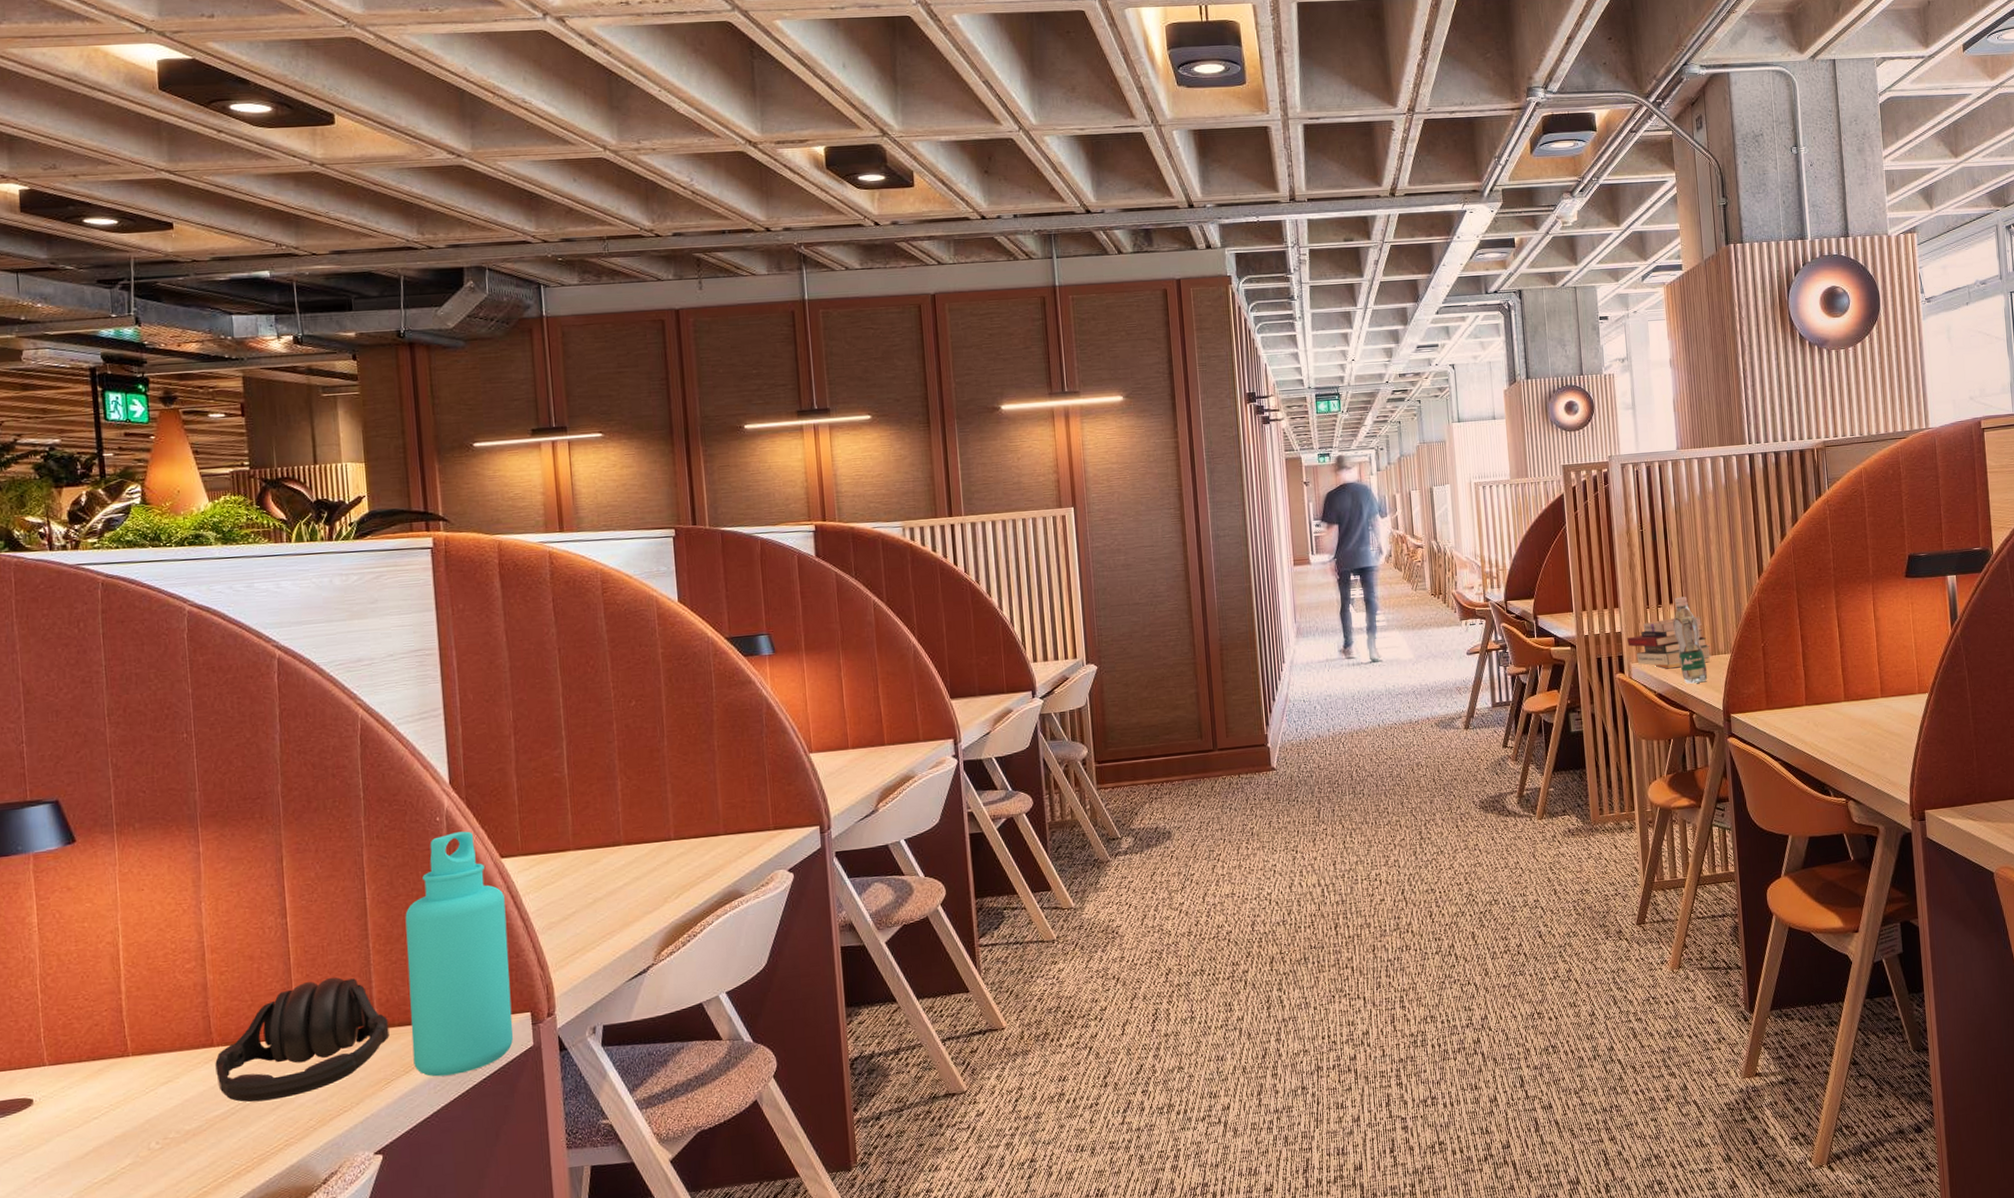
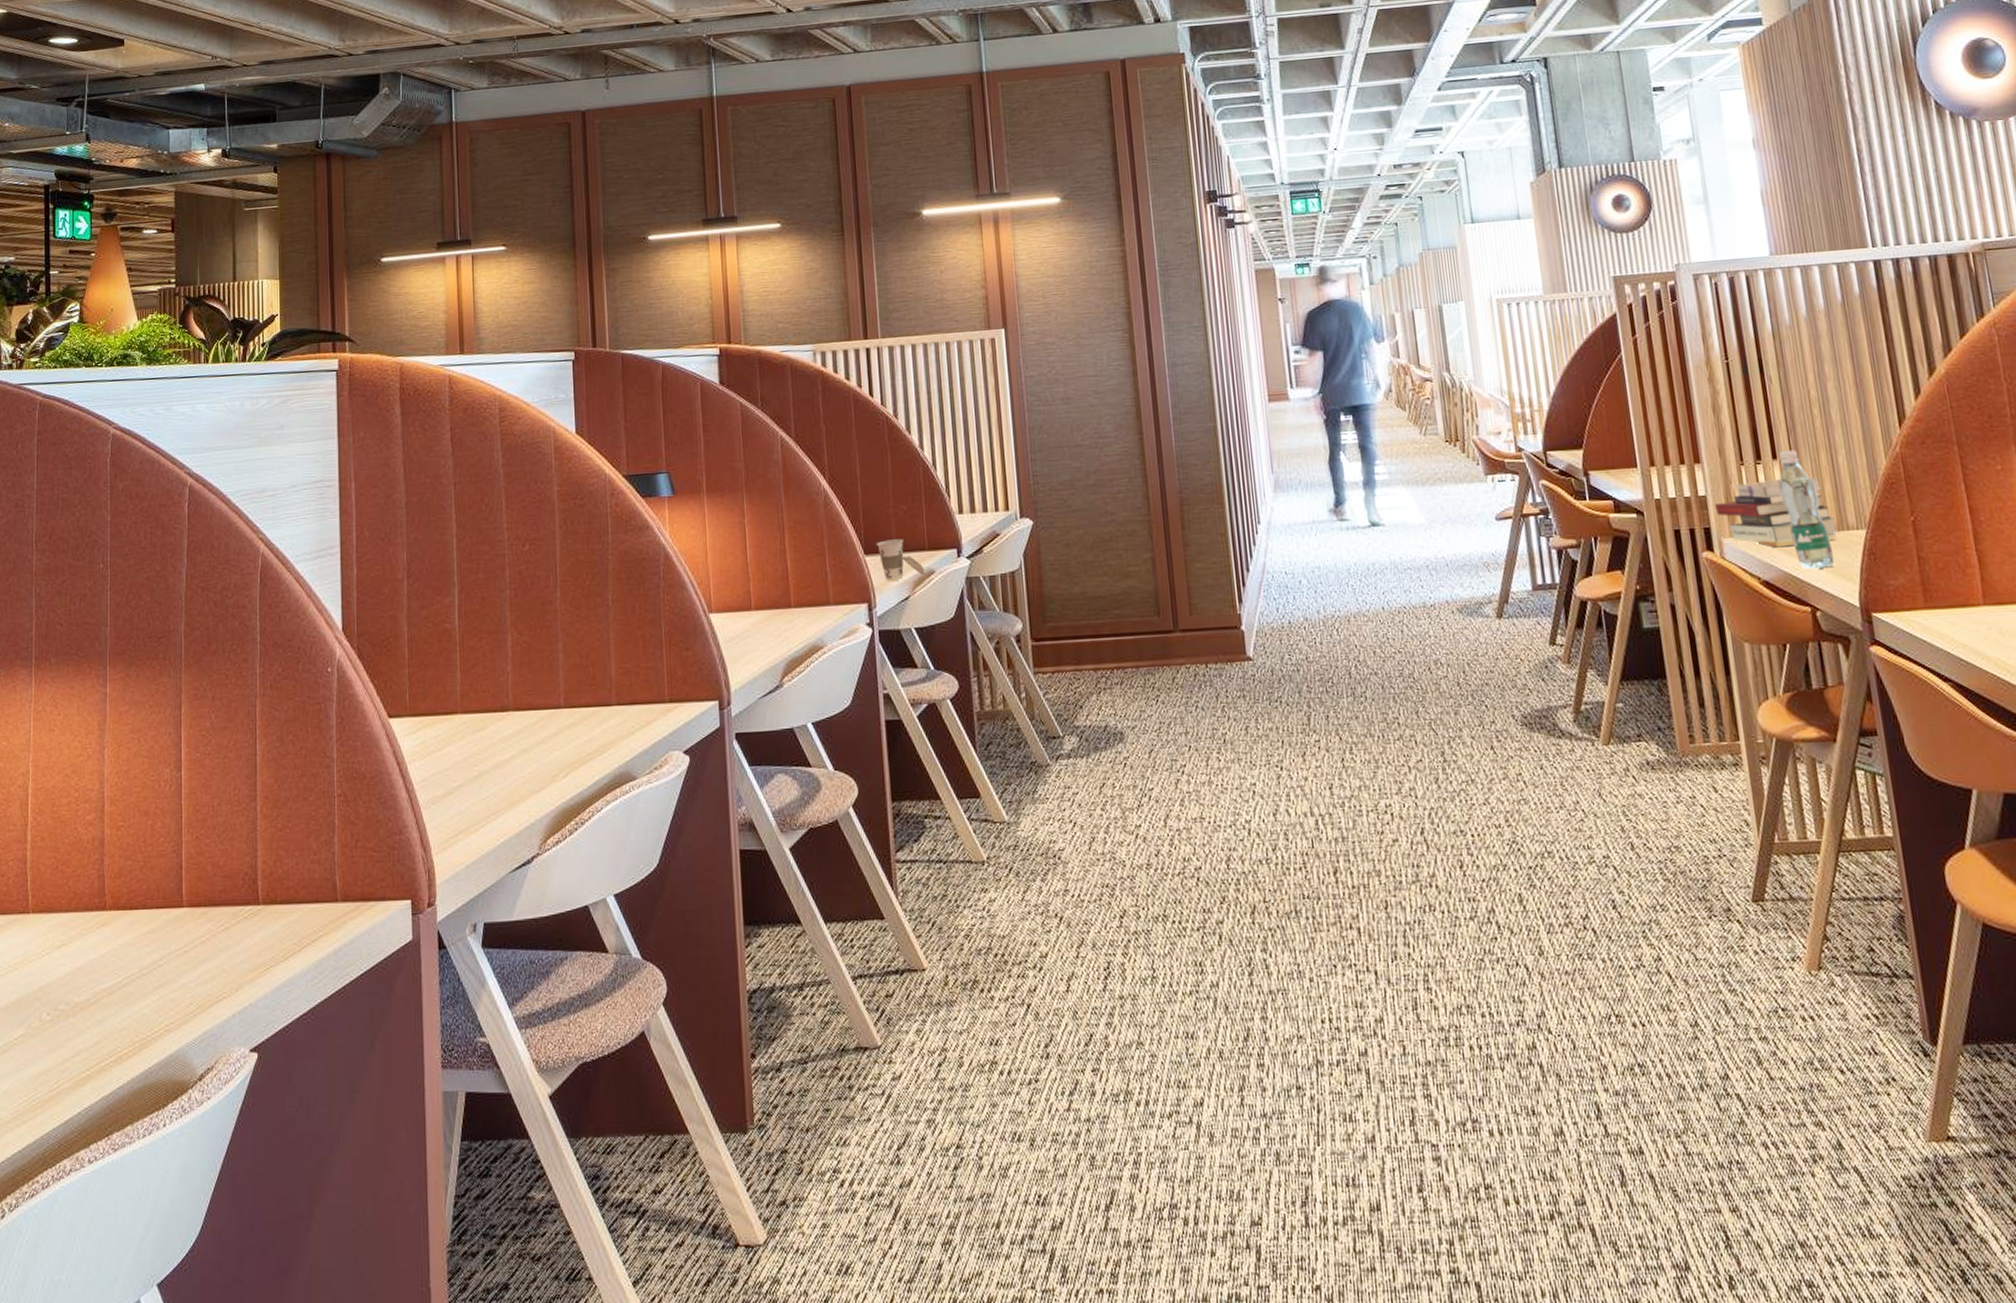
headphones: present [215,977,390,1103] -> none [106,841,271,978]
water bottle: present [405,831,514,1077] -> none [292,685,393,967]
cup: none [961,684,1004,720] -> present [877,539,925,581]

